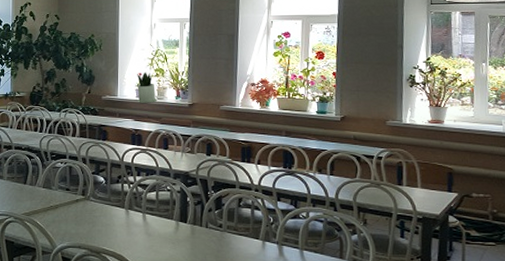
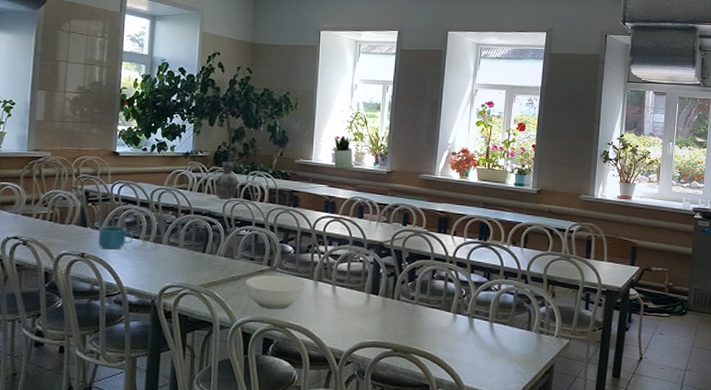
jug: none [32,100,52,135] -> present [215,161,238,199]
bowl: none [63,205,118,236] -> present [245,276,306,310]

